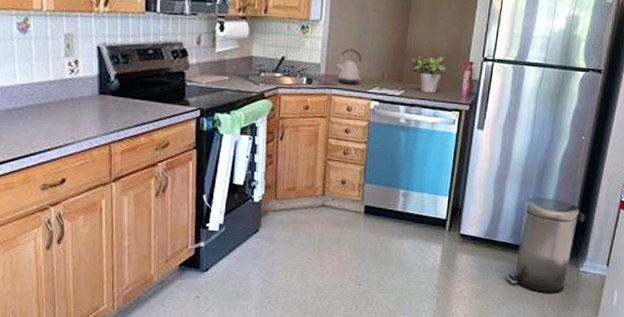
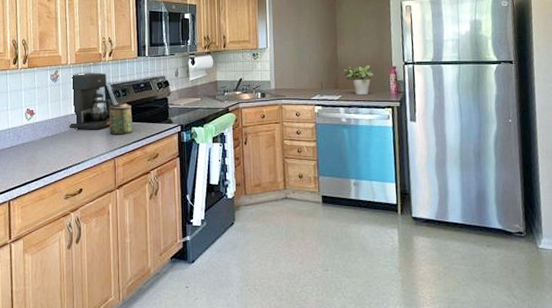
coffee maker: none [46,25,107,106] -> present [69,72,112,130]
canister: none [102,71,136,115] -> present [108,102,133,135]
kettle: present [336,48,363,85] -> none [283,66,305,95]
pedal bin: present [505,197,585,294] -> none [464,178,531,273]

